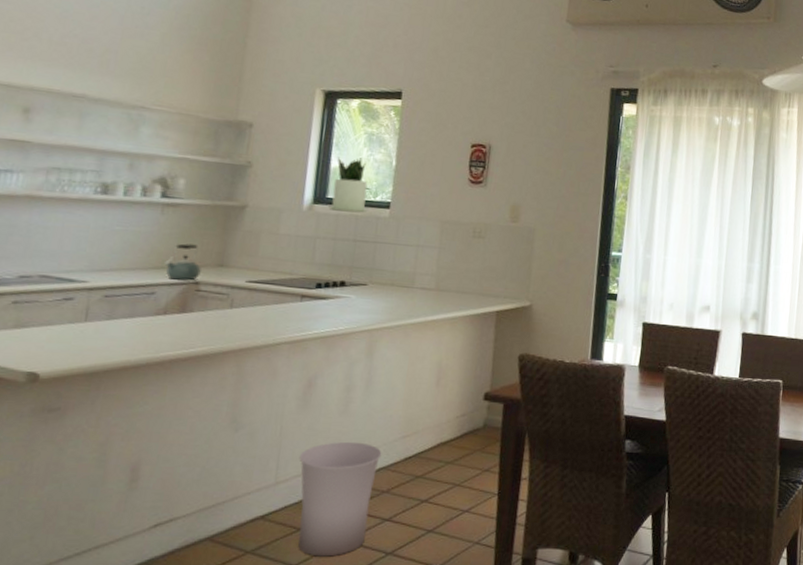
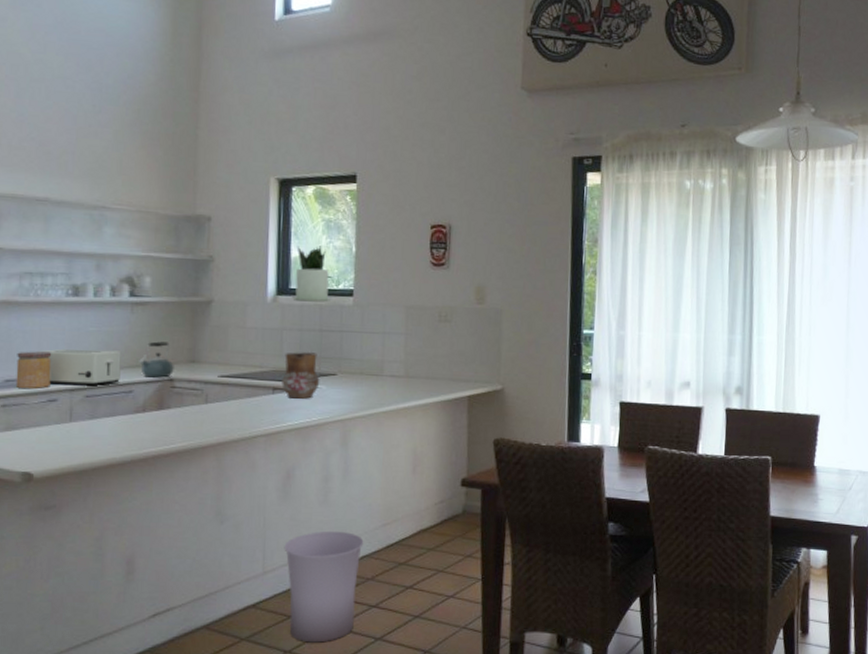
jar: none [30,247,73,287] -> present [15,351,52,389]
toaster: none [57,246,147,287] -> present [37,348,122,386]
ceramic pitcher: none [310,260,350,308] -> present [281,352,320,399]

